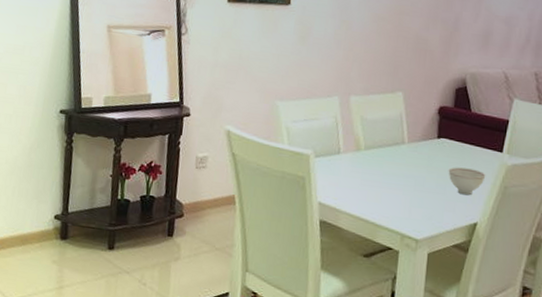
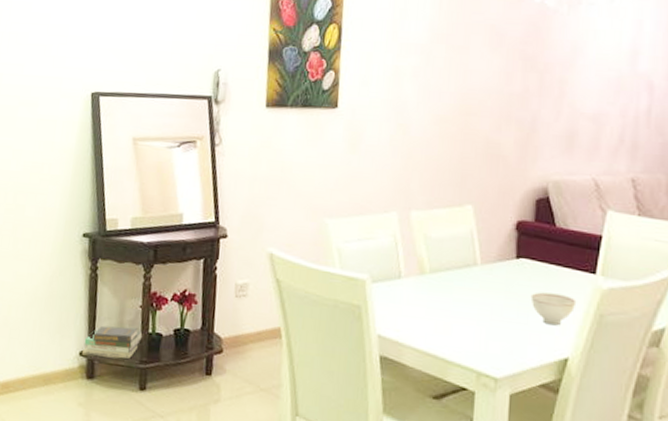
books: none [57,192,113,222] -> present [82,325,143,359]

